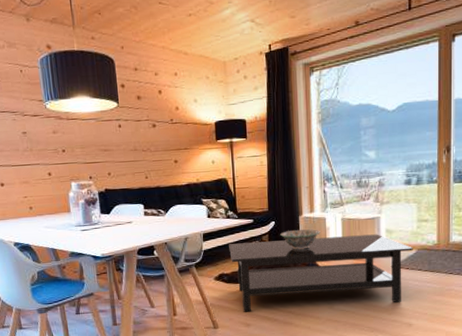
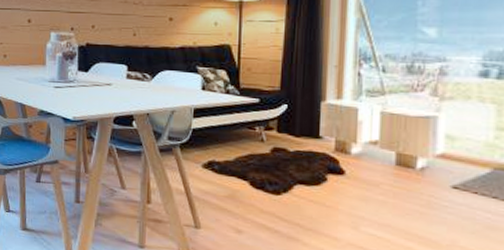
coffee table: present [229,234,413,312] -> none [224,125,487,238]
decorative bowl: present [280,229,320,250] -> none [293,118,349,145]

